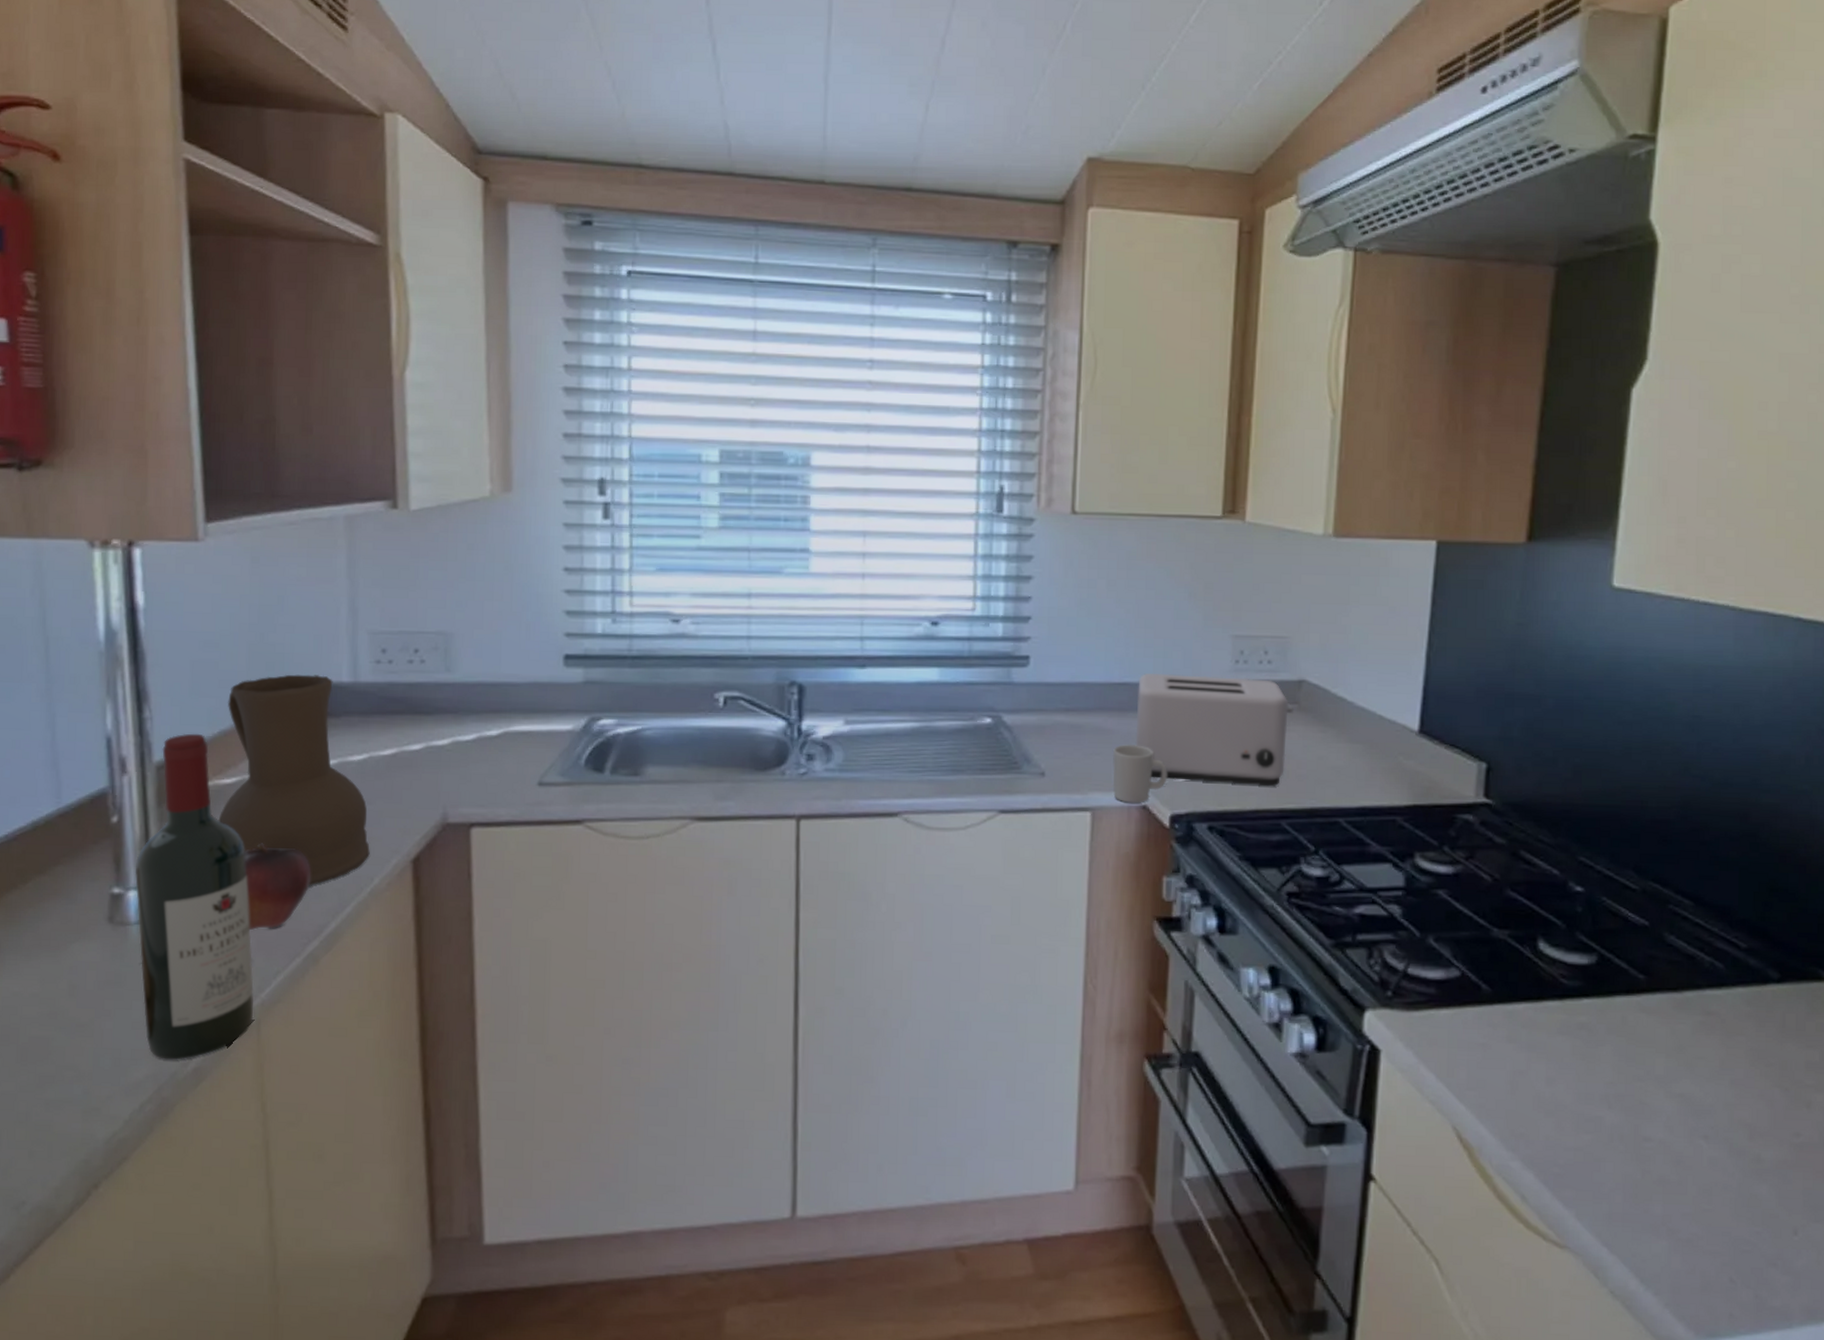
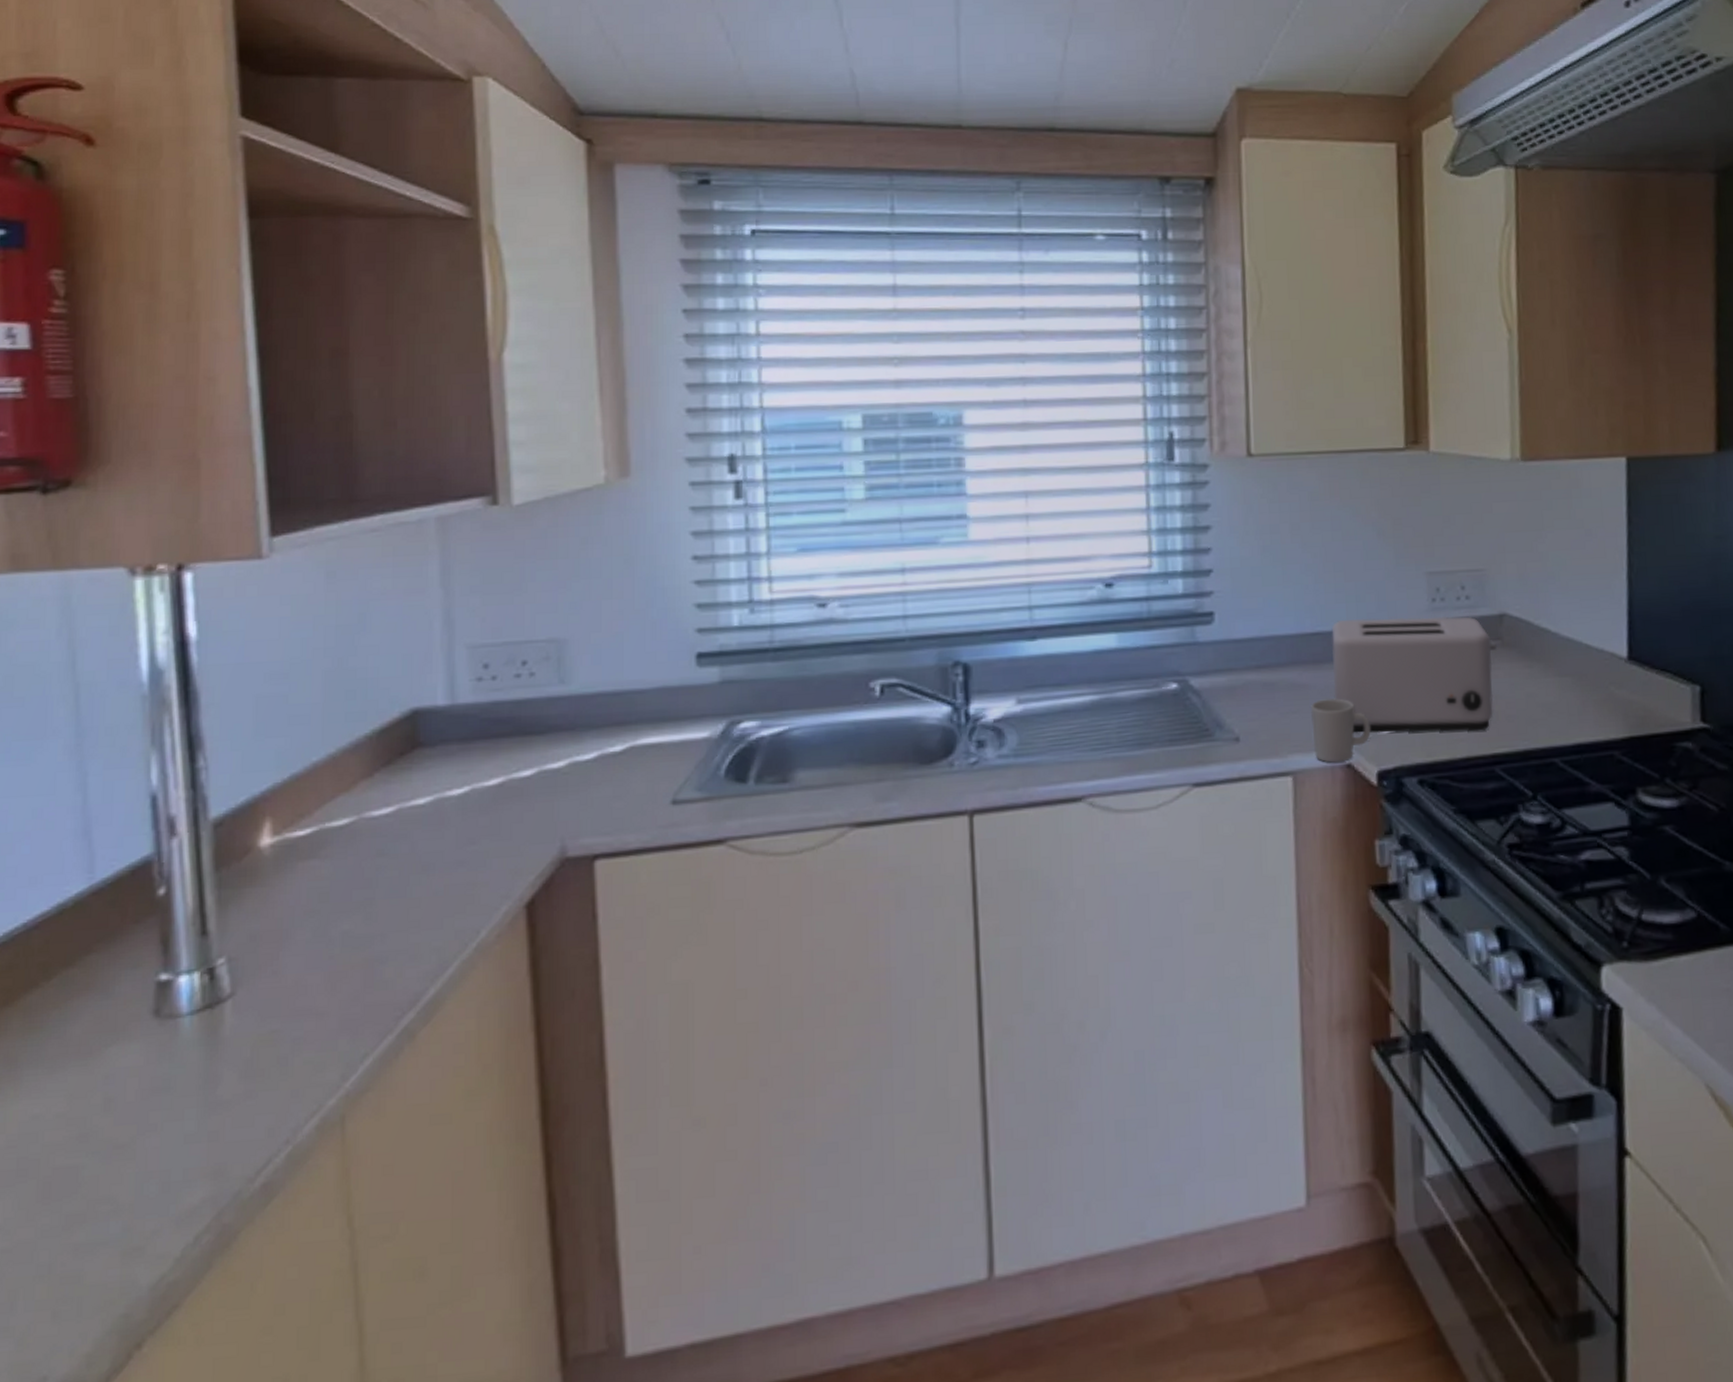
wine bottle: present [135,733,254,1060] -> none [188,780,337,1177]
vase: present [218,674,370,885] -> none [290,700,475,946]
fruit: present [244,843,312,930] -> none [322,902,405,1007]

